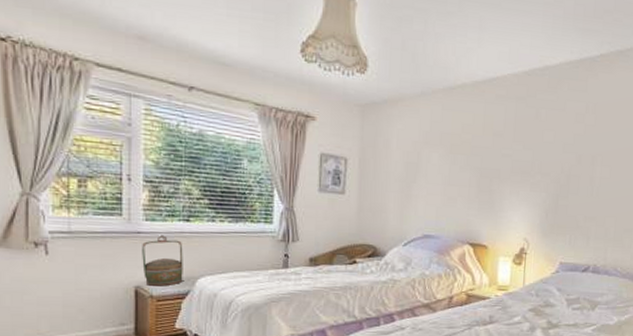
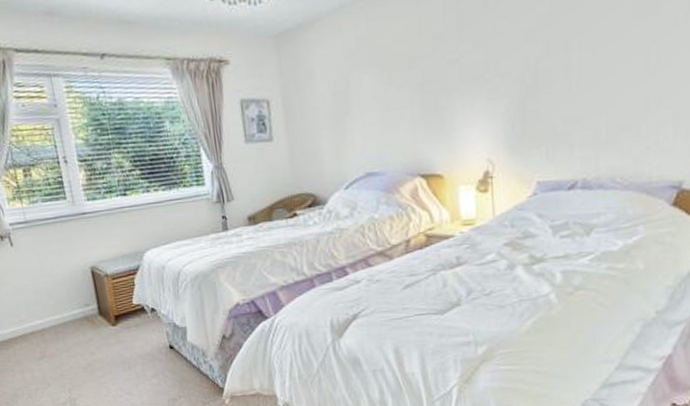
decorative basket: present [142,236,183,286] -> none [89,214,132,265]

